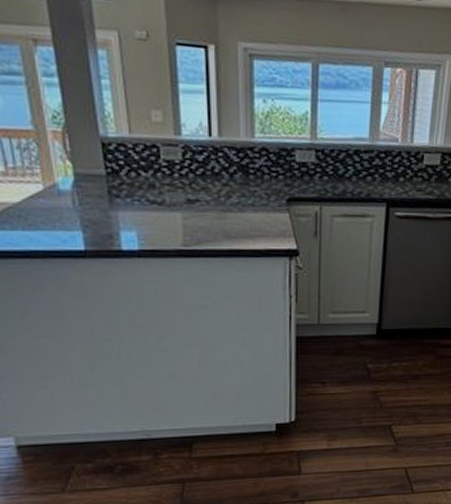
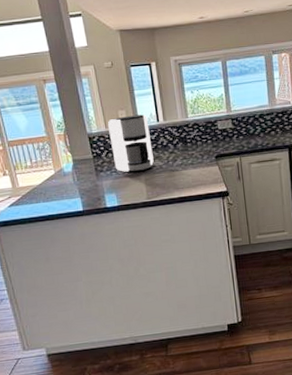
coffee maker: none [134,119,198,206] -> present [108,114,154,172]

